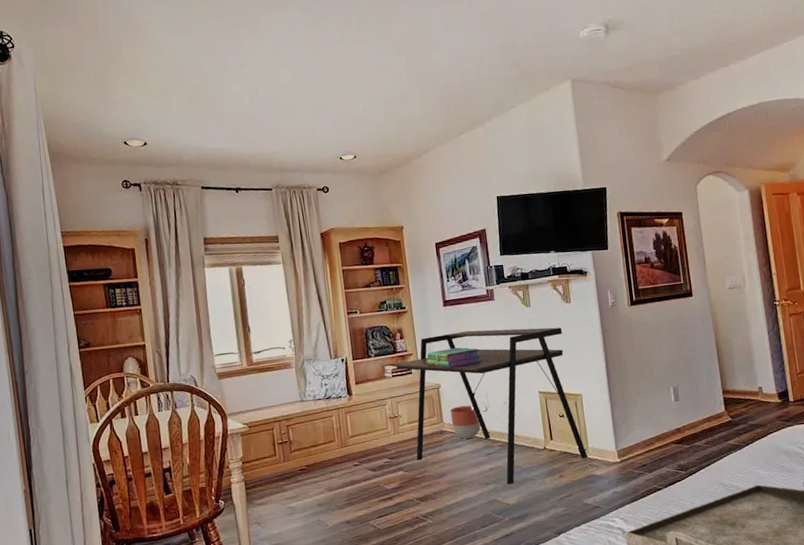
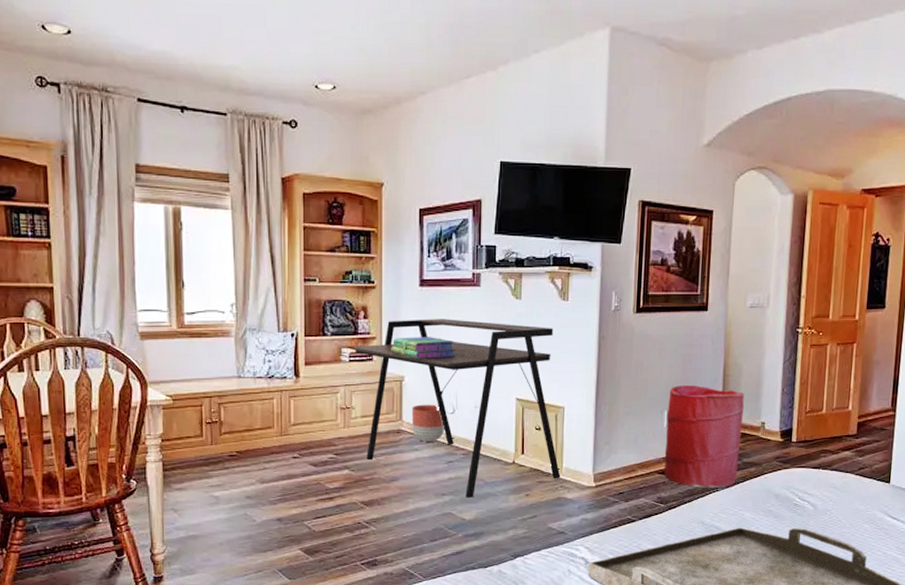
laundry hamper: none [671,361,746,453] -> present [664,384,745,488]

